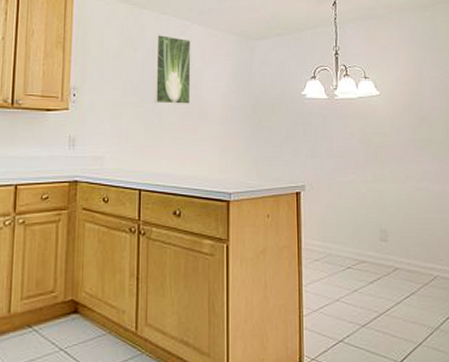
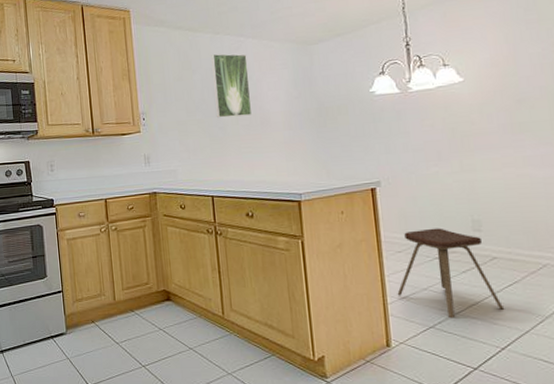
music stool: none [312,236,403,332] -> present [397,228,505,319]

